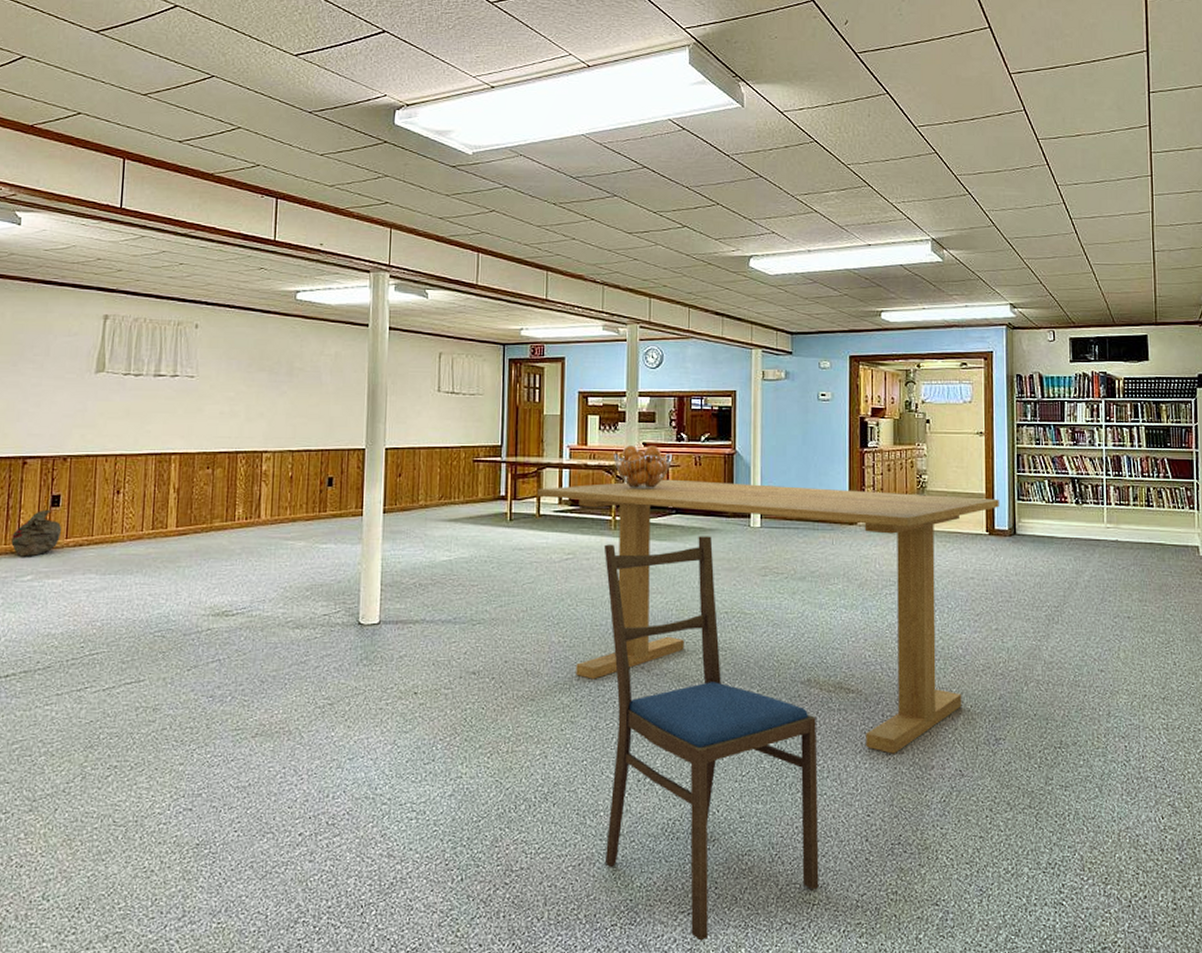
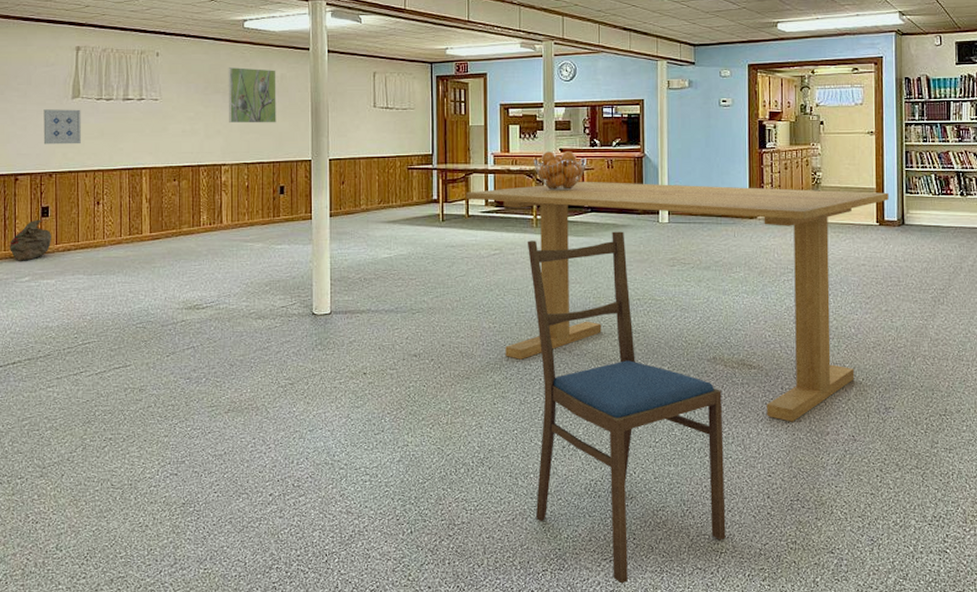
wall art: none [59,384,105,425] -> present [43,109,81,145]
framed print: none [274,343,330,407] -> present [228,67,276,124]

